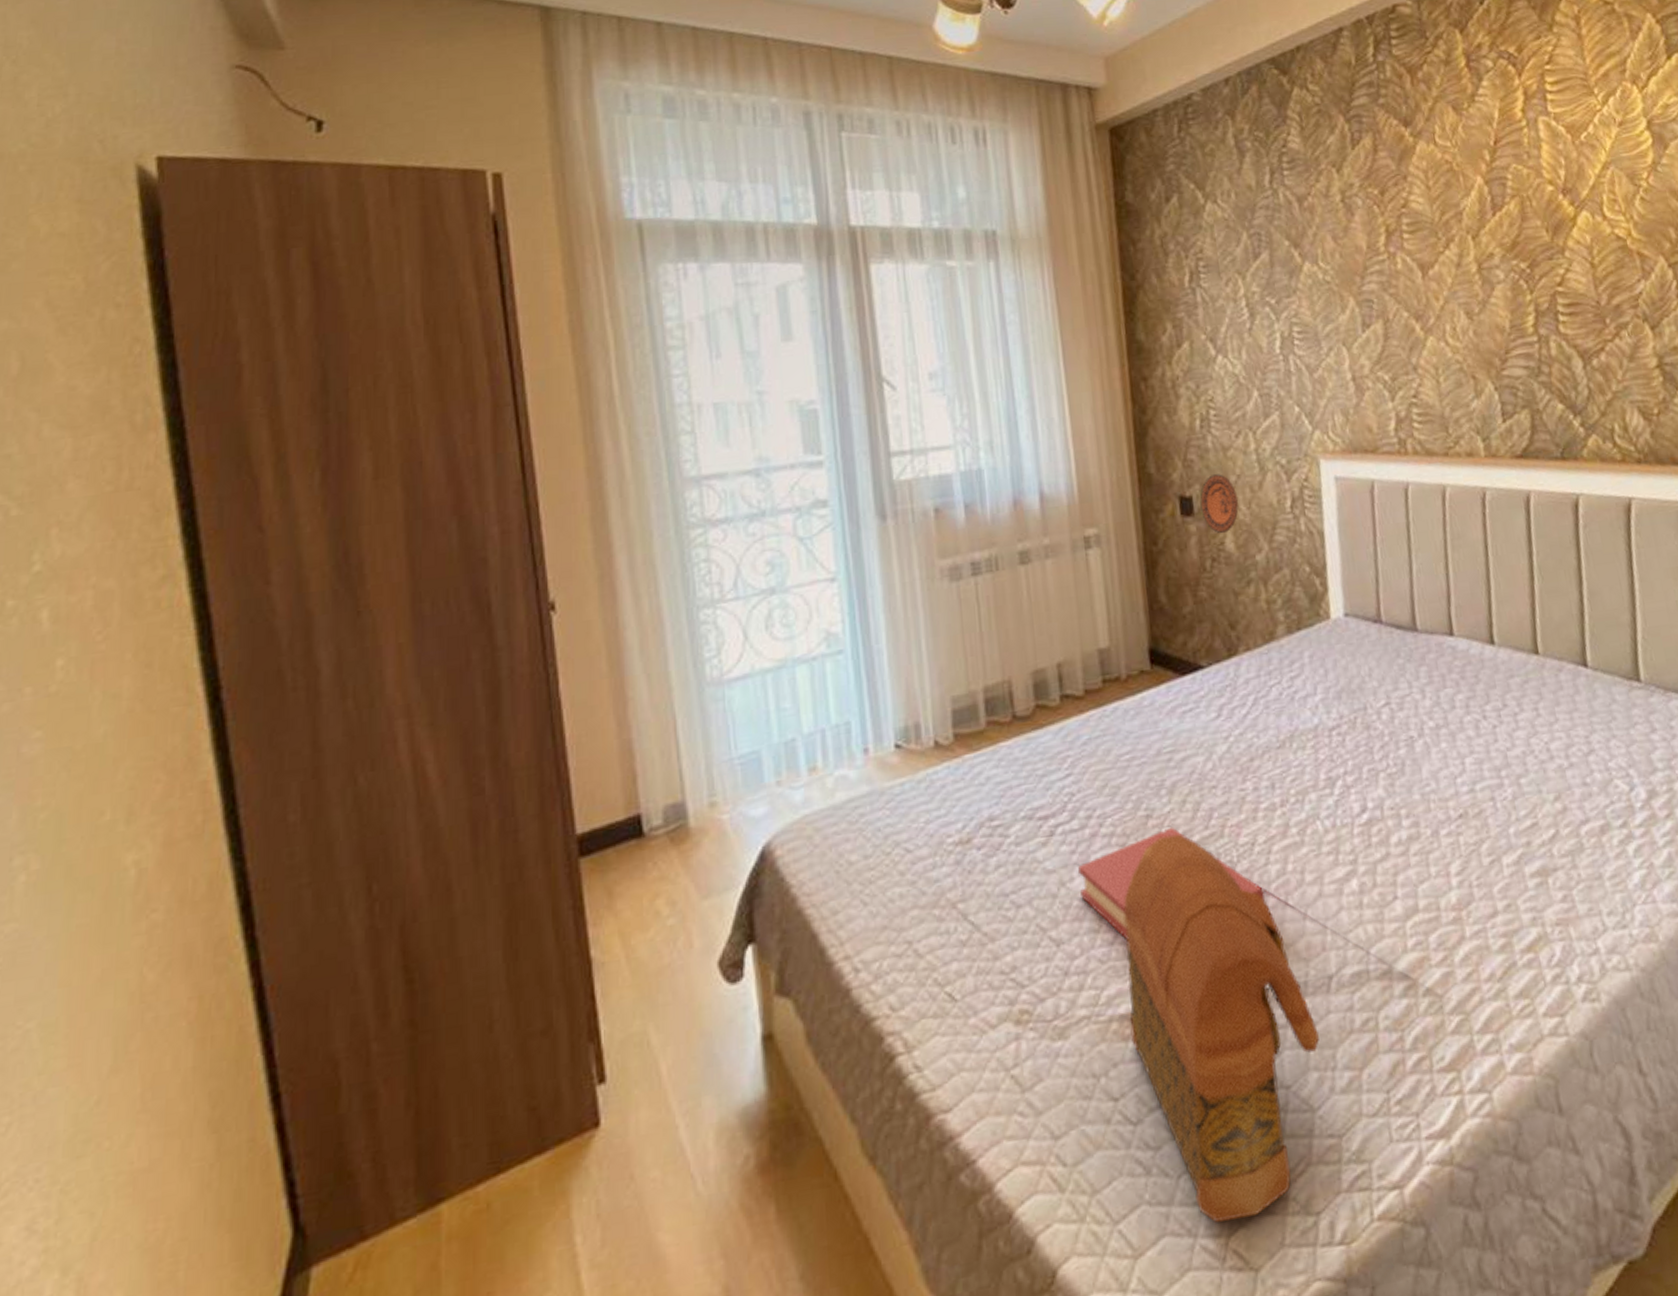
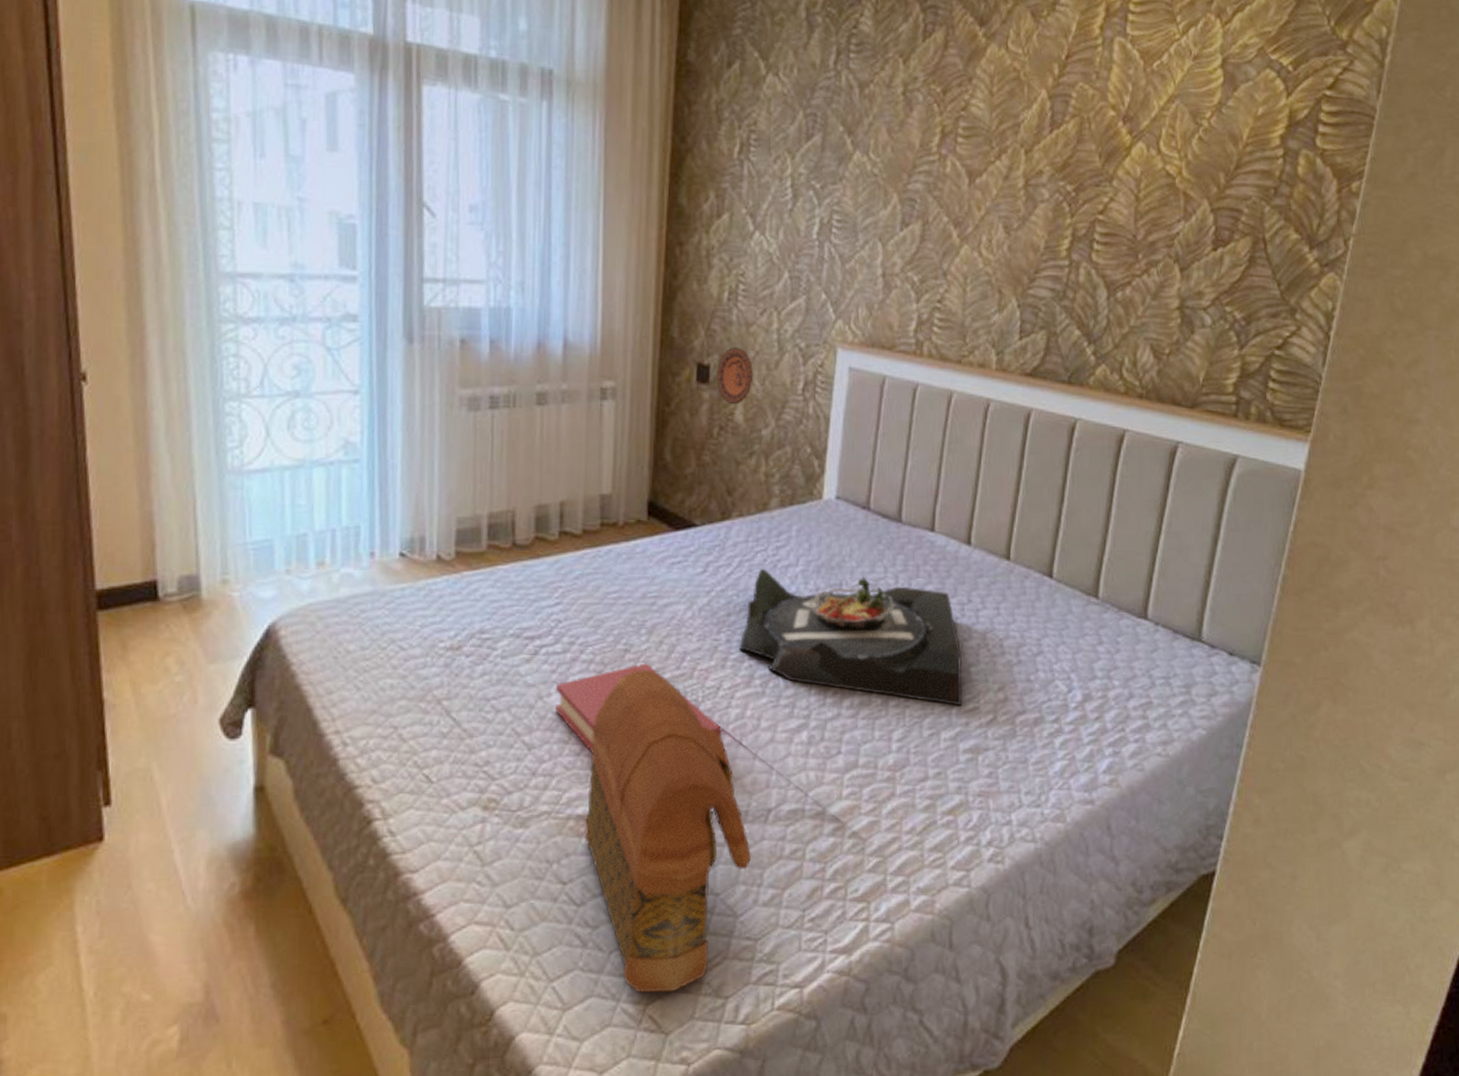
serving tray: none [1268,697,1520,826] -> present [739,568,963,706]

